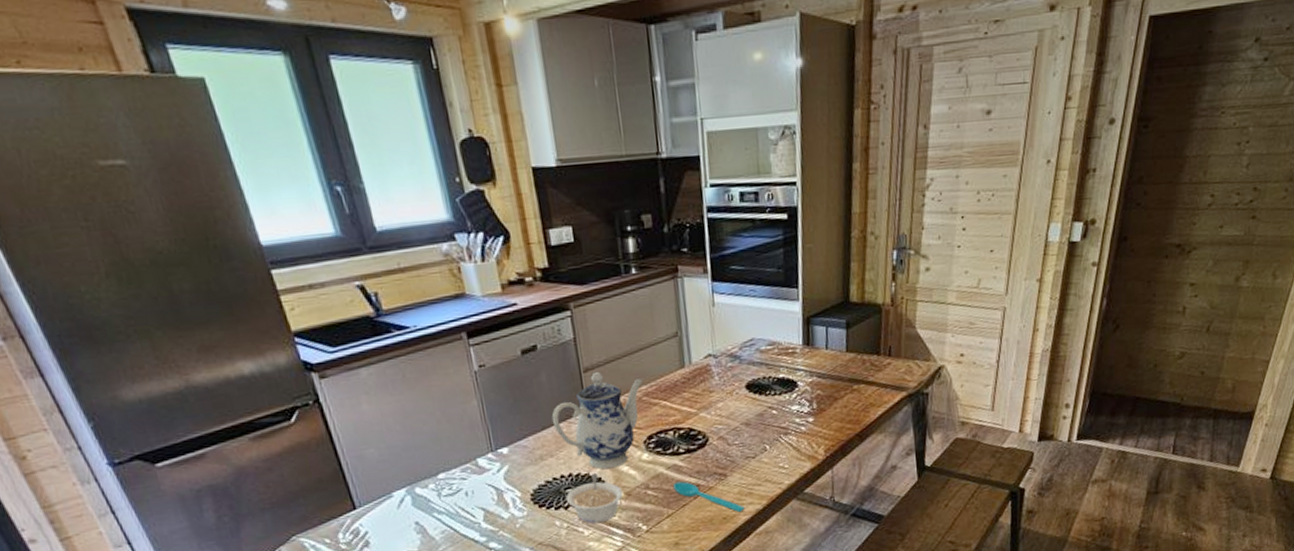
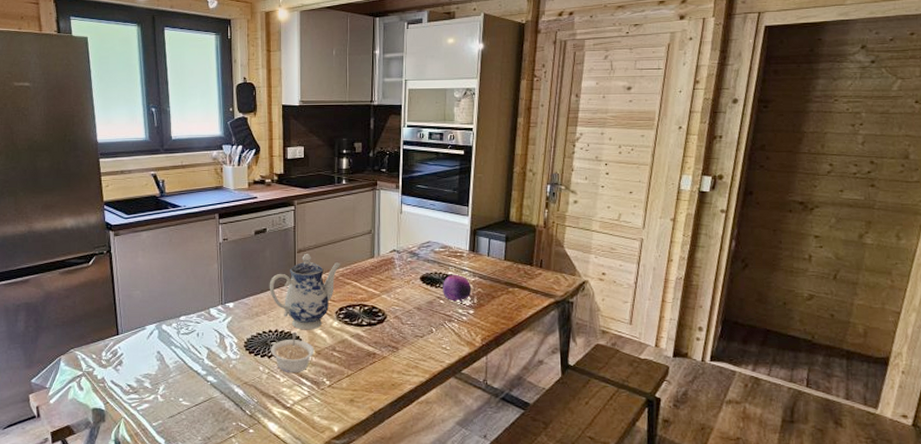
spoon: present [674,481,745,513] -> none [355,349,411,382]
fruit: none [774,376,810,410] -> present [443,274,472,303]

